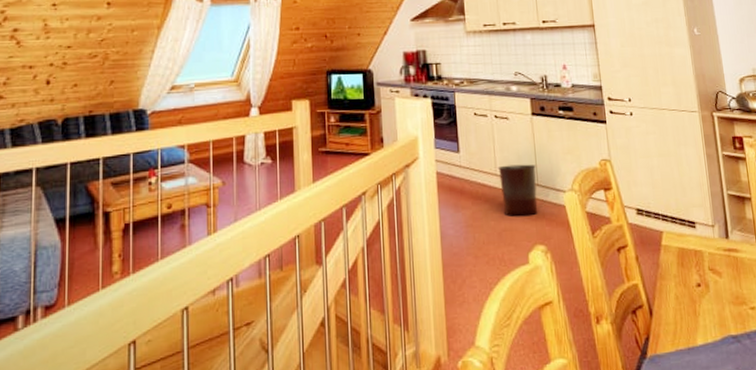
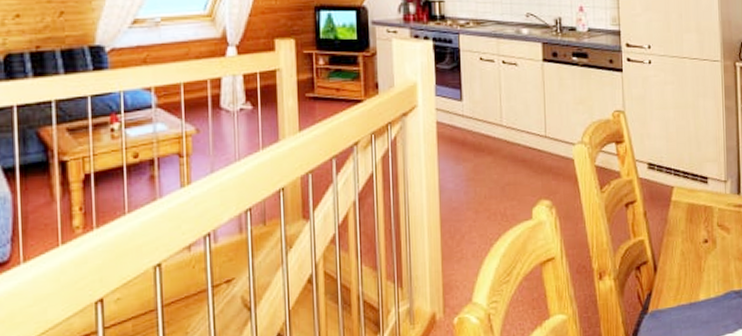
waste bin: present [497,164,538,217] -> none [503,114,545,171]

